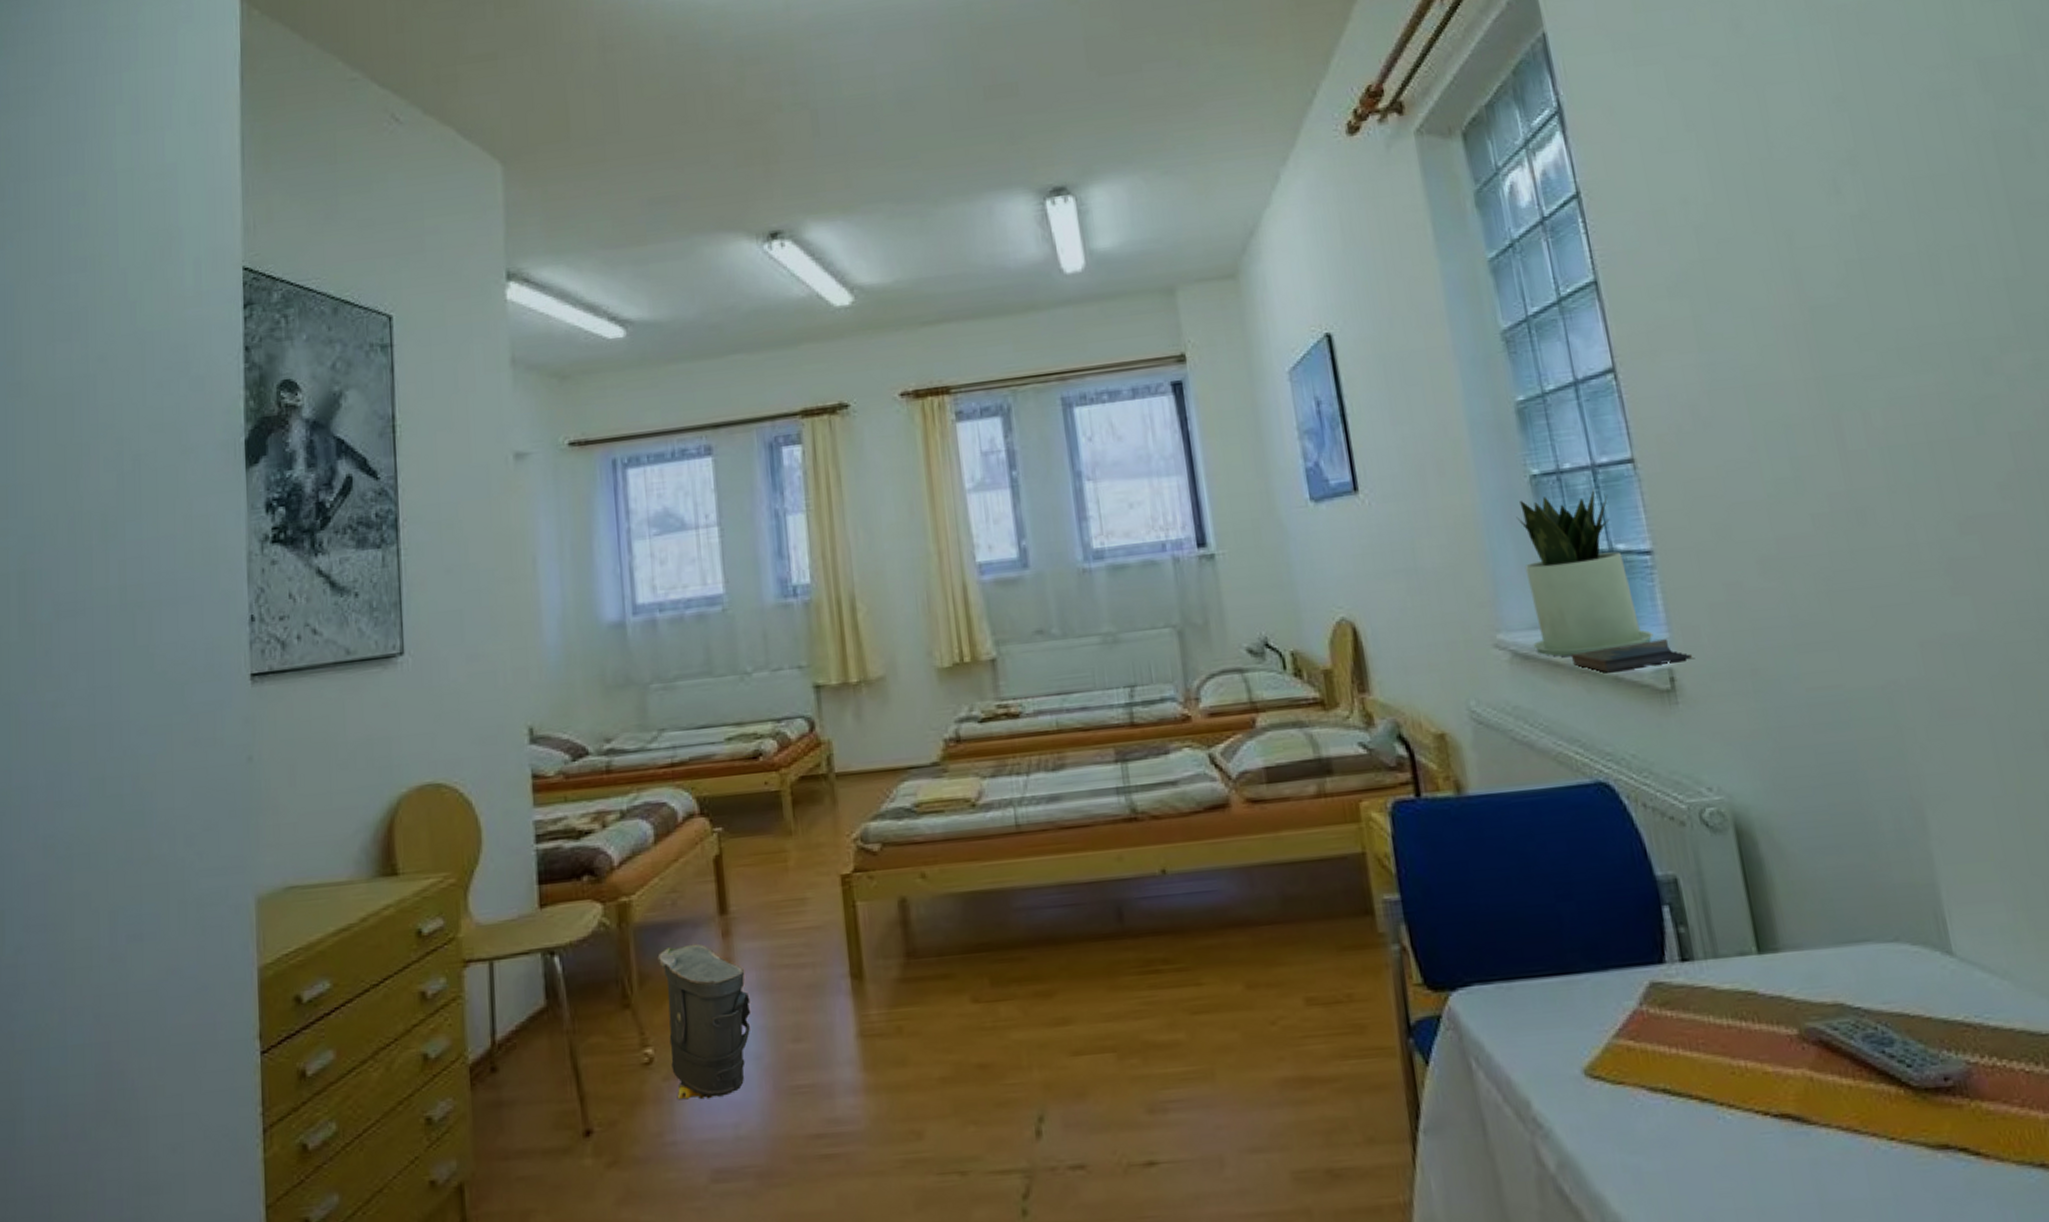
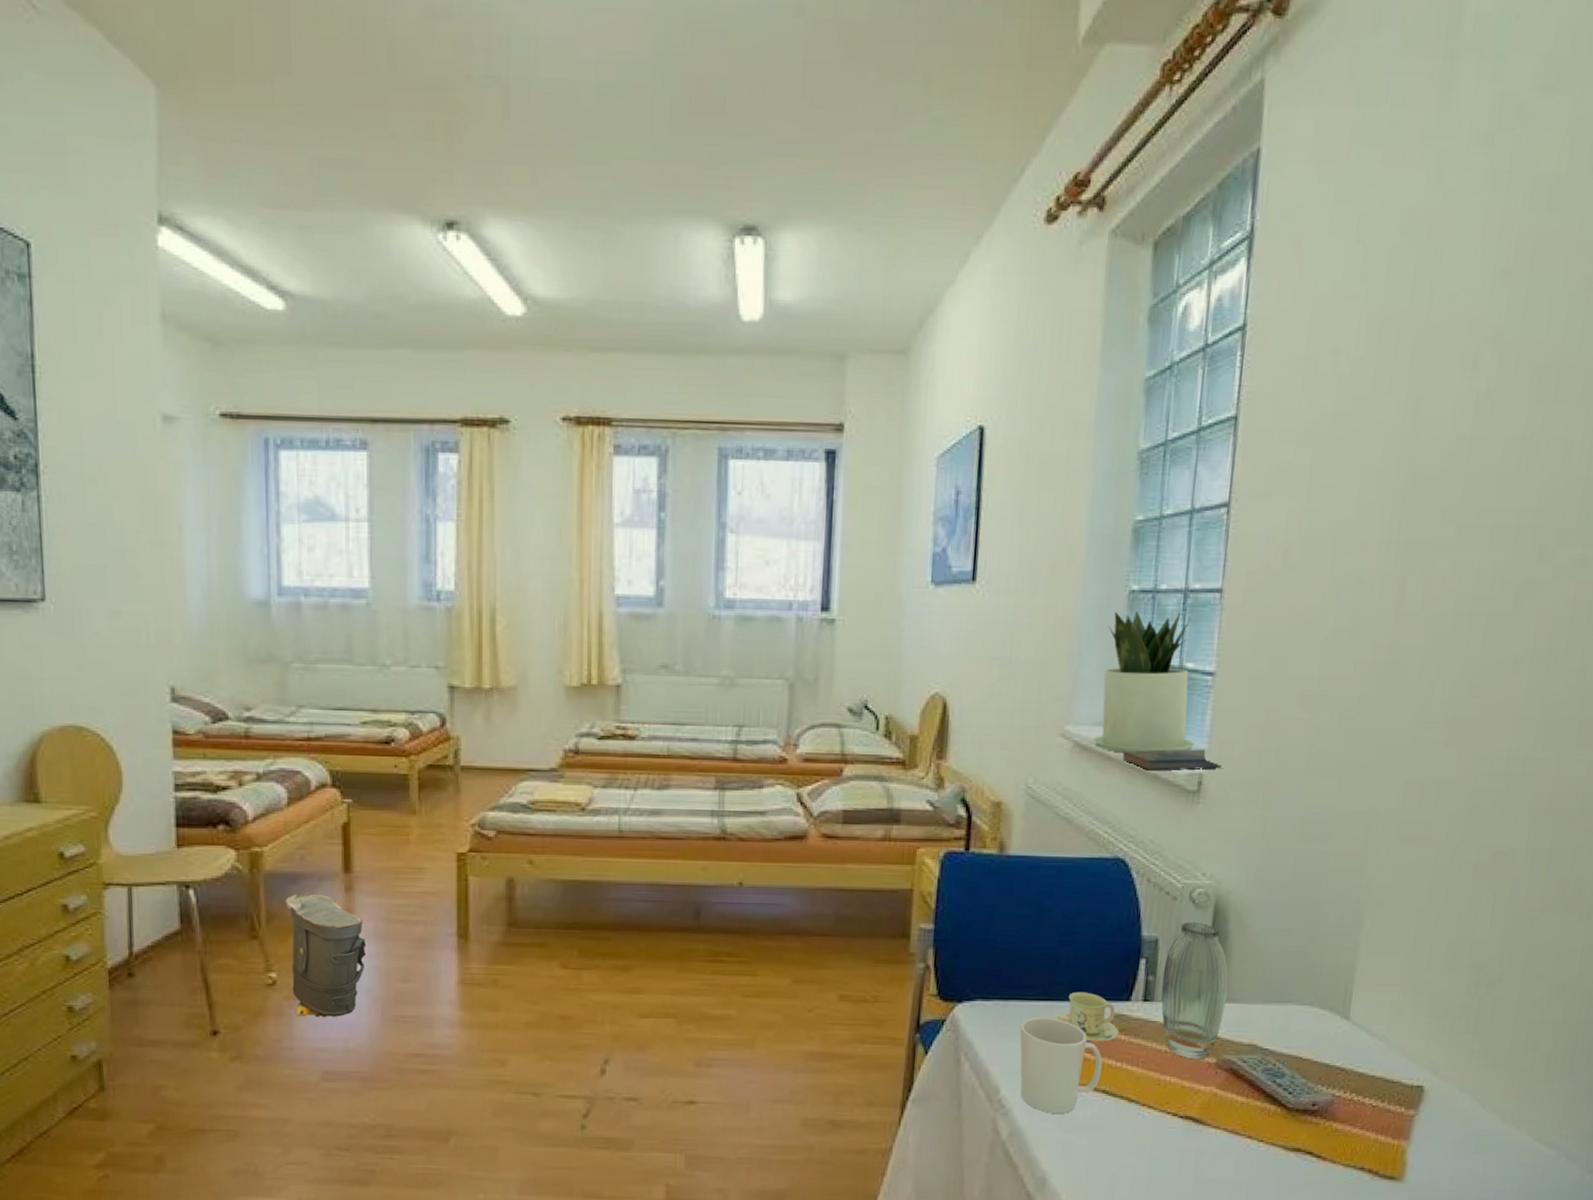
mug: none [1535,997,1655,1130] -> present [1020,1017,1103,1114]
cup and saucer: none [1575,958,1663,1023] -> present [1054,992,1120,1041]
vase: none [1694,850,1791,1033] -> present [1161,922,1229,1060]

